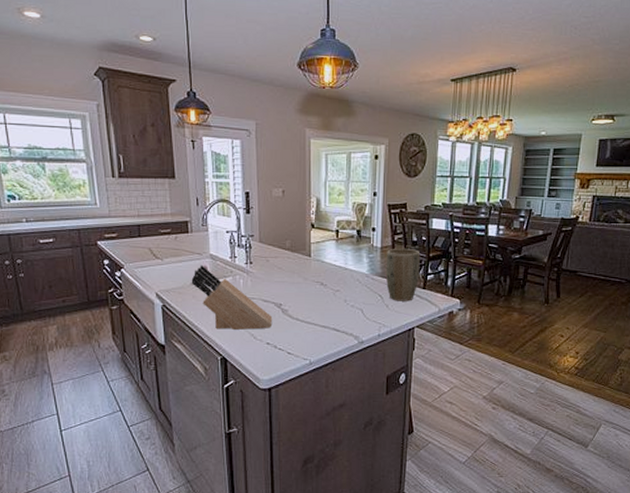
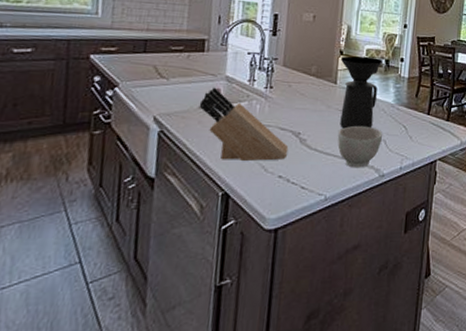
coffee maker: none [312,229,354,299] -> present [340,56,382,129]
bowl: none [316,296,359,335] -> present [337,125,382,168]
plant pot: present [385,248,421,301] -> none [411,79,446,133]

